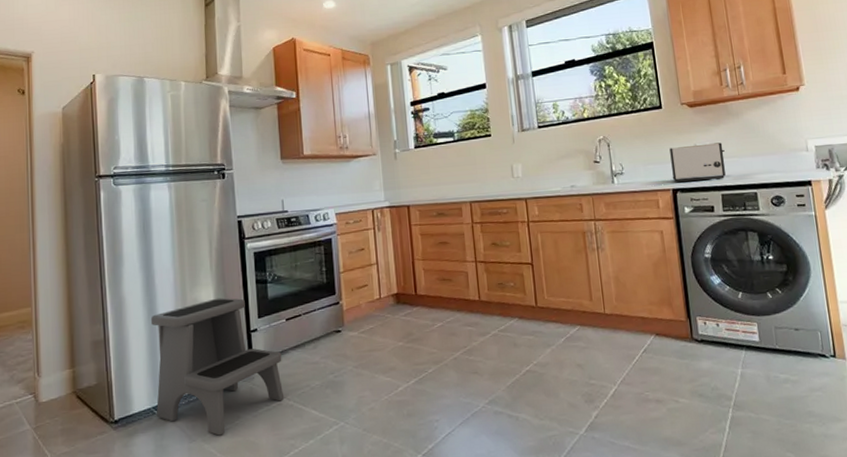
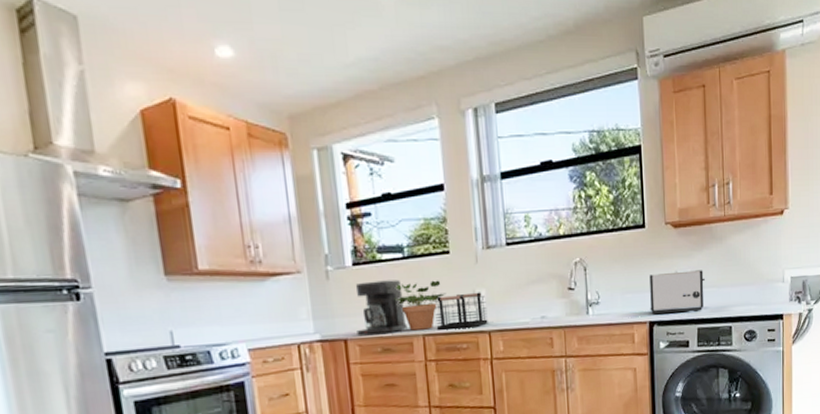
coffee maker: none [416,158,457,203] -> present [355,279,407,336]
potted plant: none [447,157,489,199] -> present [394,280,446,331]
dish rack: none [479,166,524,199] -> present [434,292,488,331]

